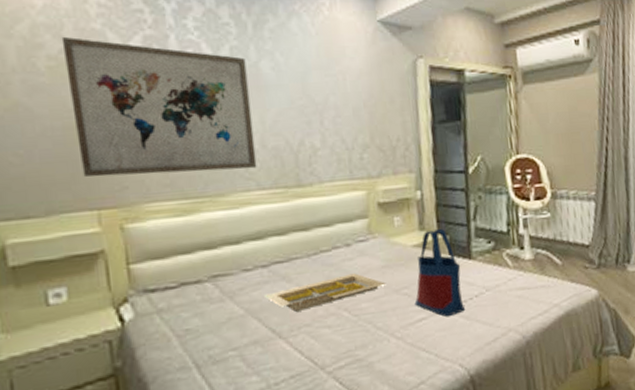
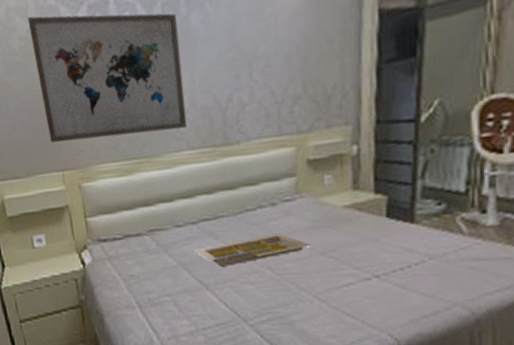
tote bag: present [414,228,466,318] -> none [342,187,401,284]

